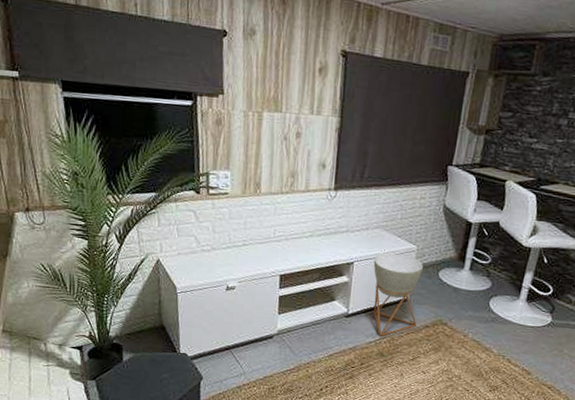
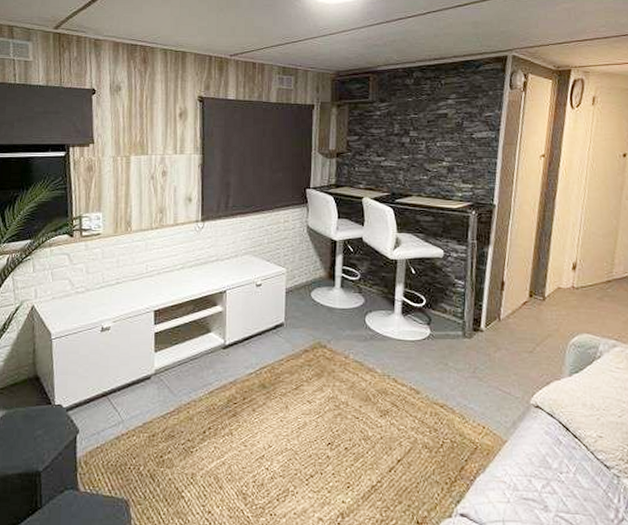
planter: present [373,253,424,336] -> none [246,278,296,366]

